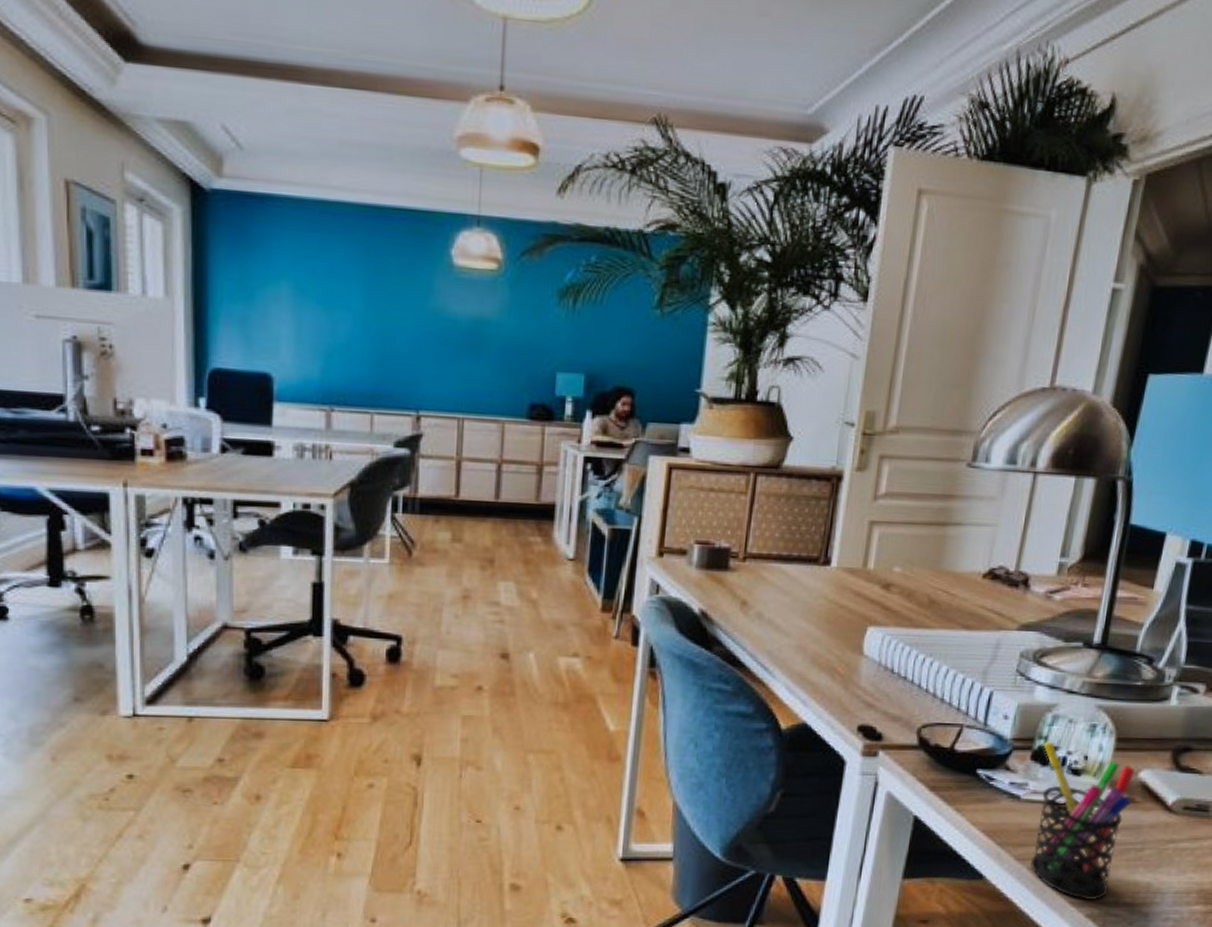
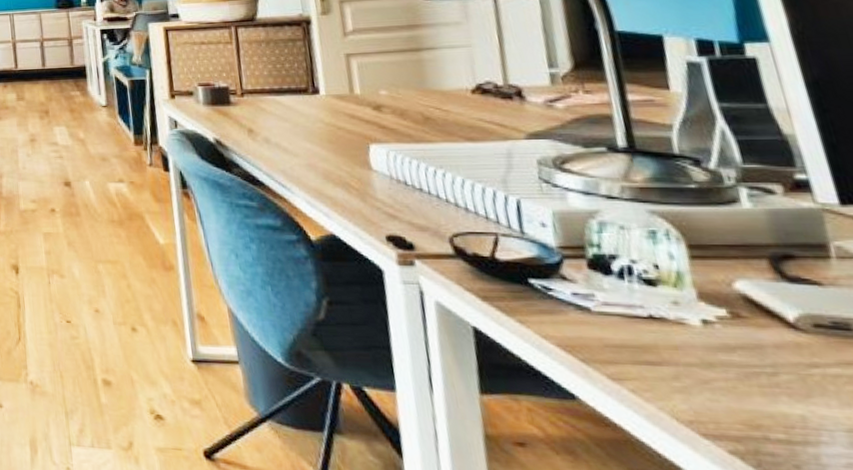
pen holder: present [1031,741,1135,901] -> none [597,249,749,434]

